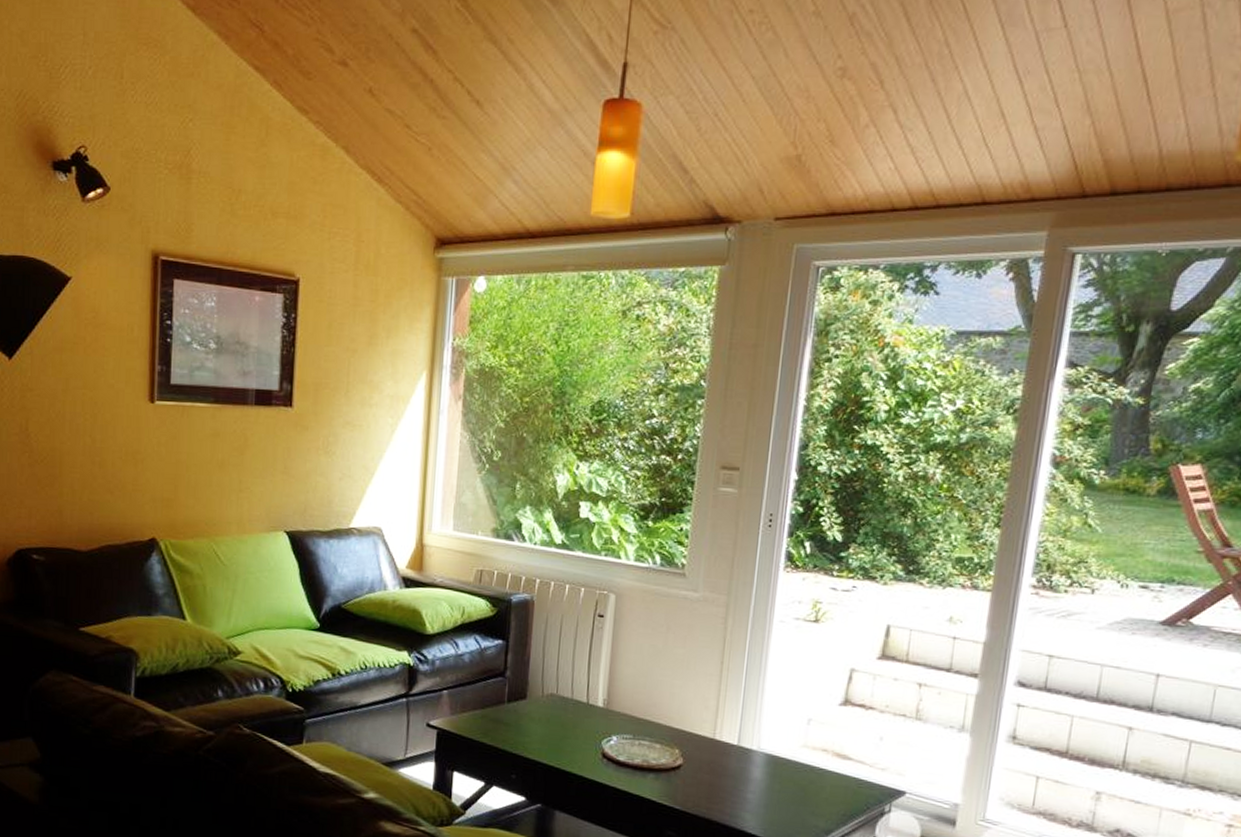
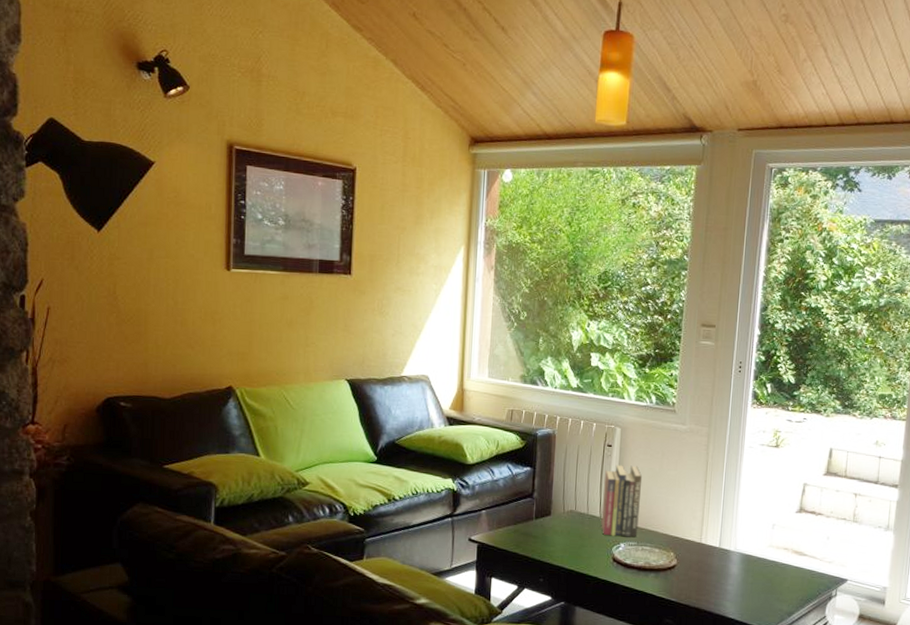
books: none [588,639,642,730] -> present [601,465,643,538]

